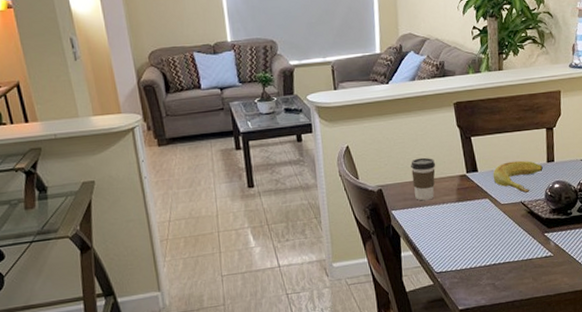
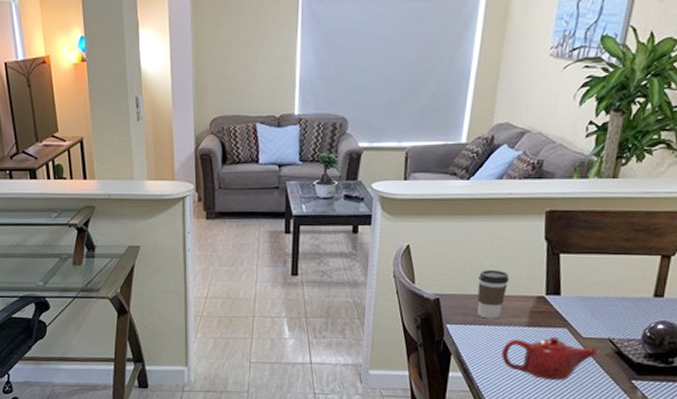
teapot: none [441,207,517,245] -> present [502,337,600,380]
banana: present [493,160,543,193] -> none [578,289,647,329]

